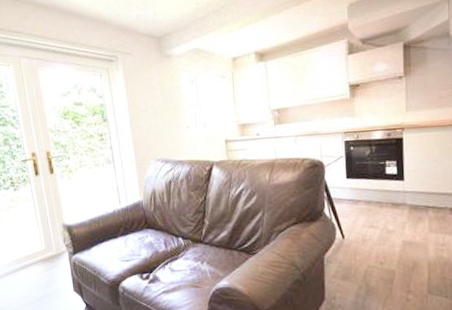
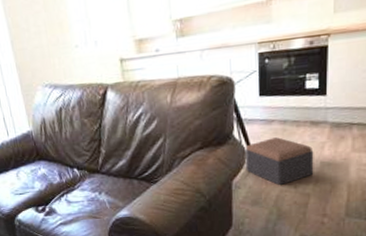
footstool: none [335,216,397,262] -> present [245,137,314,186]

